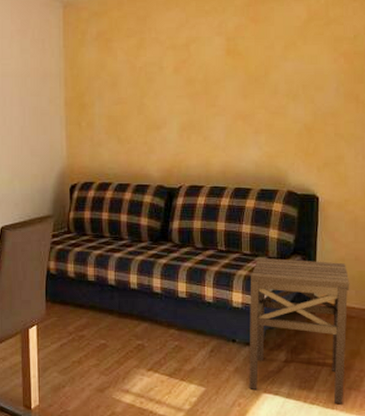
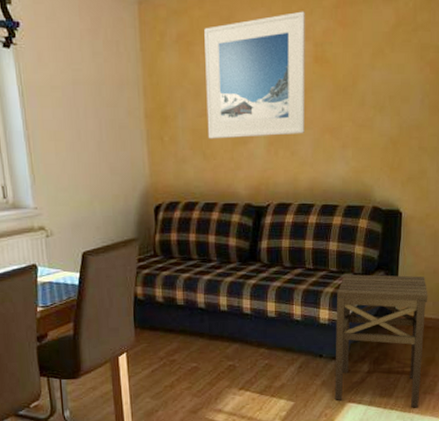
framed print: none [122,10,218,125] -> present [204,11,305,139]

